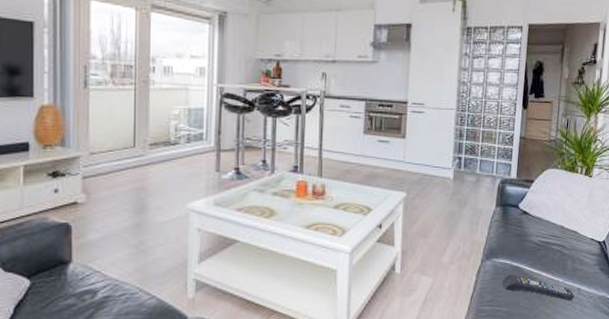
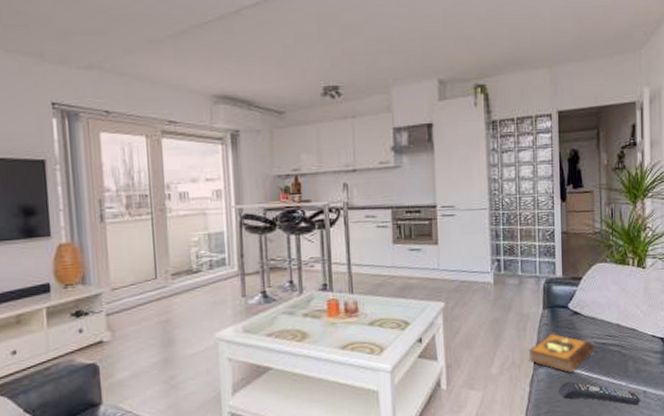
hardback book: none [478,229,539,266] -> present [528,333,596,373]

